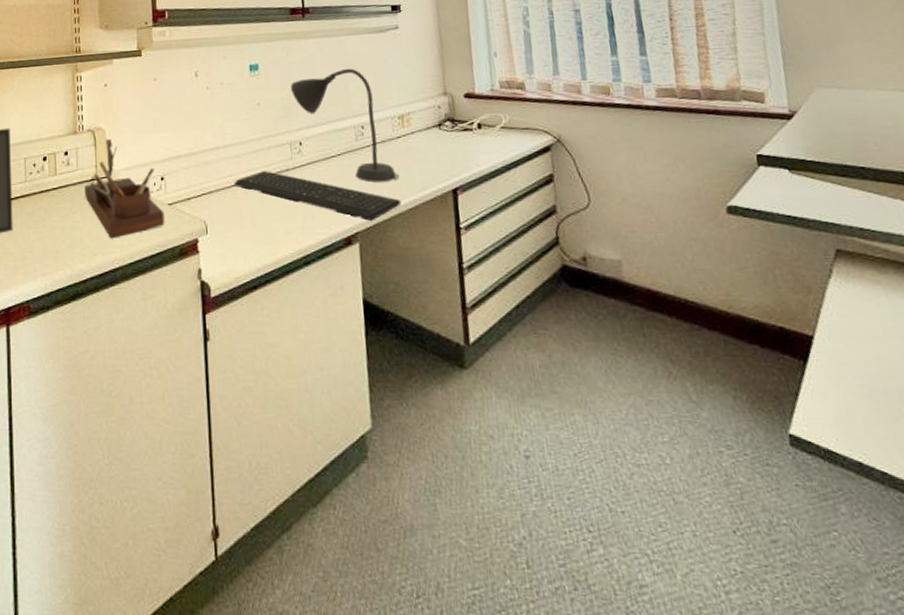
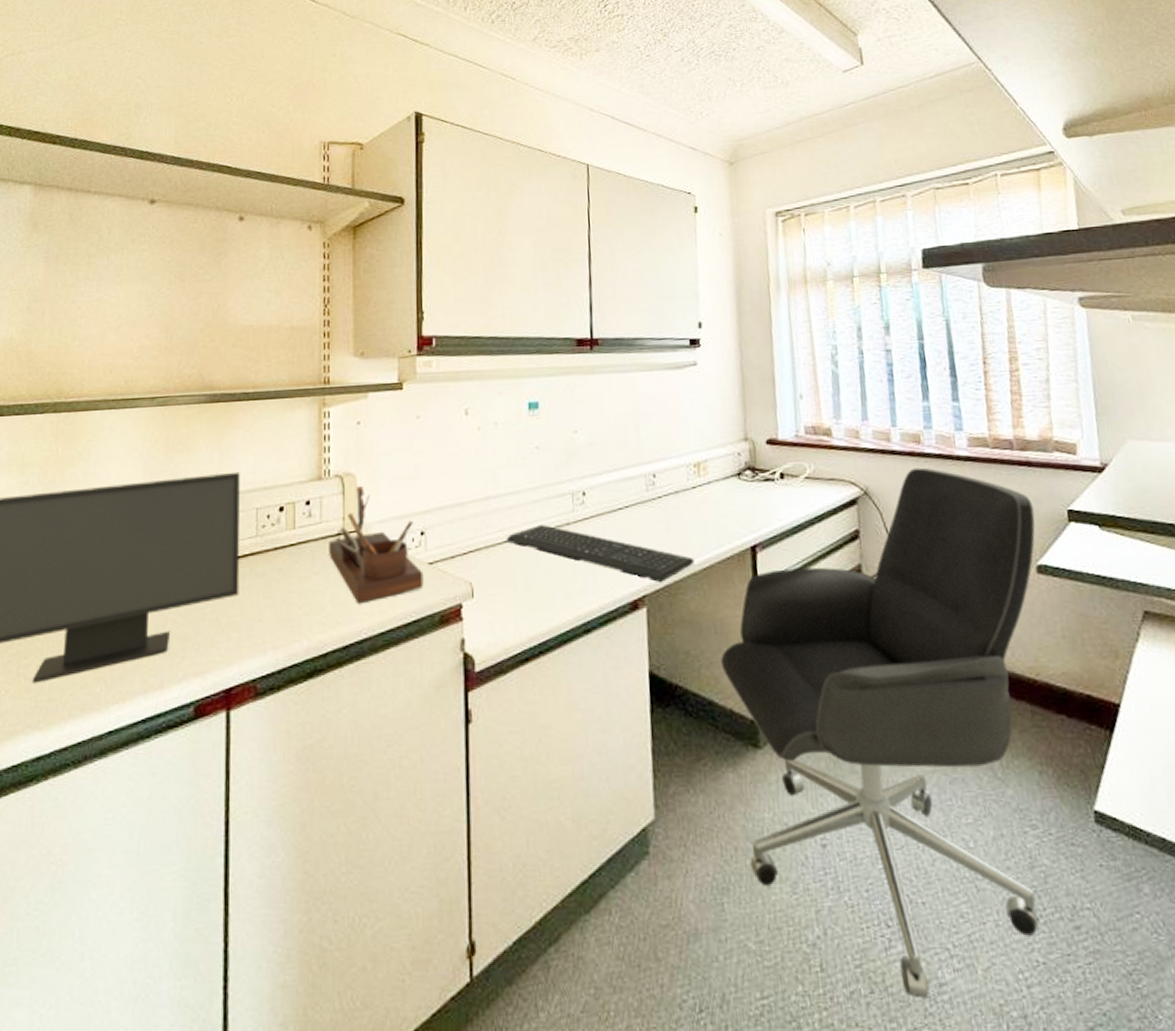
desk lamp: present [291,68,400,183] -> none [575,408,694,539]
office chair: none [427,117,737,598] -> present [721,467,1040,998]

